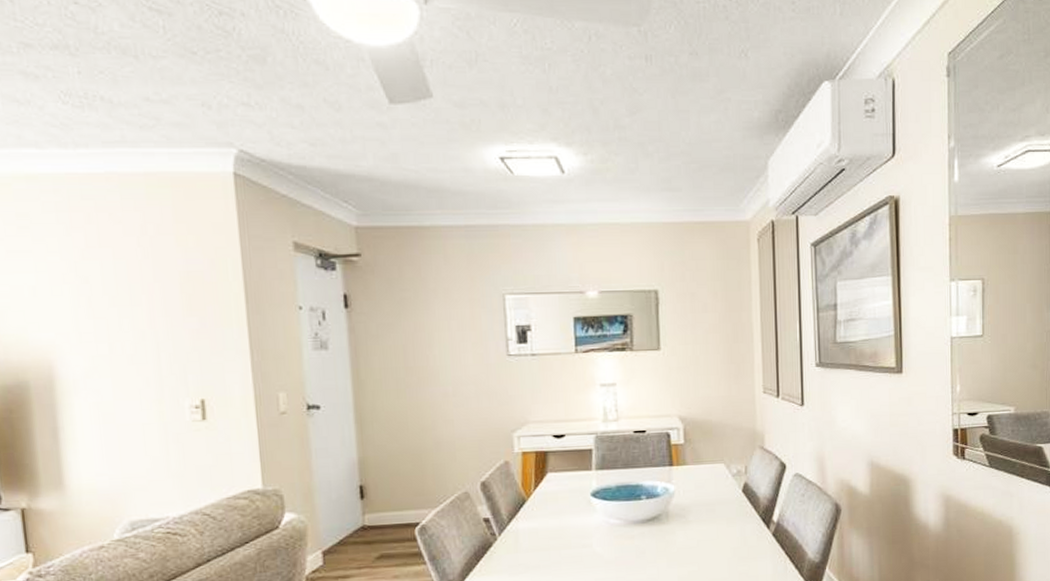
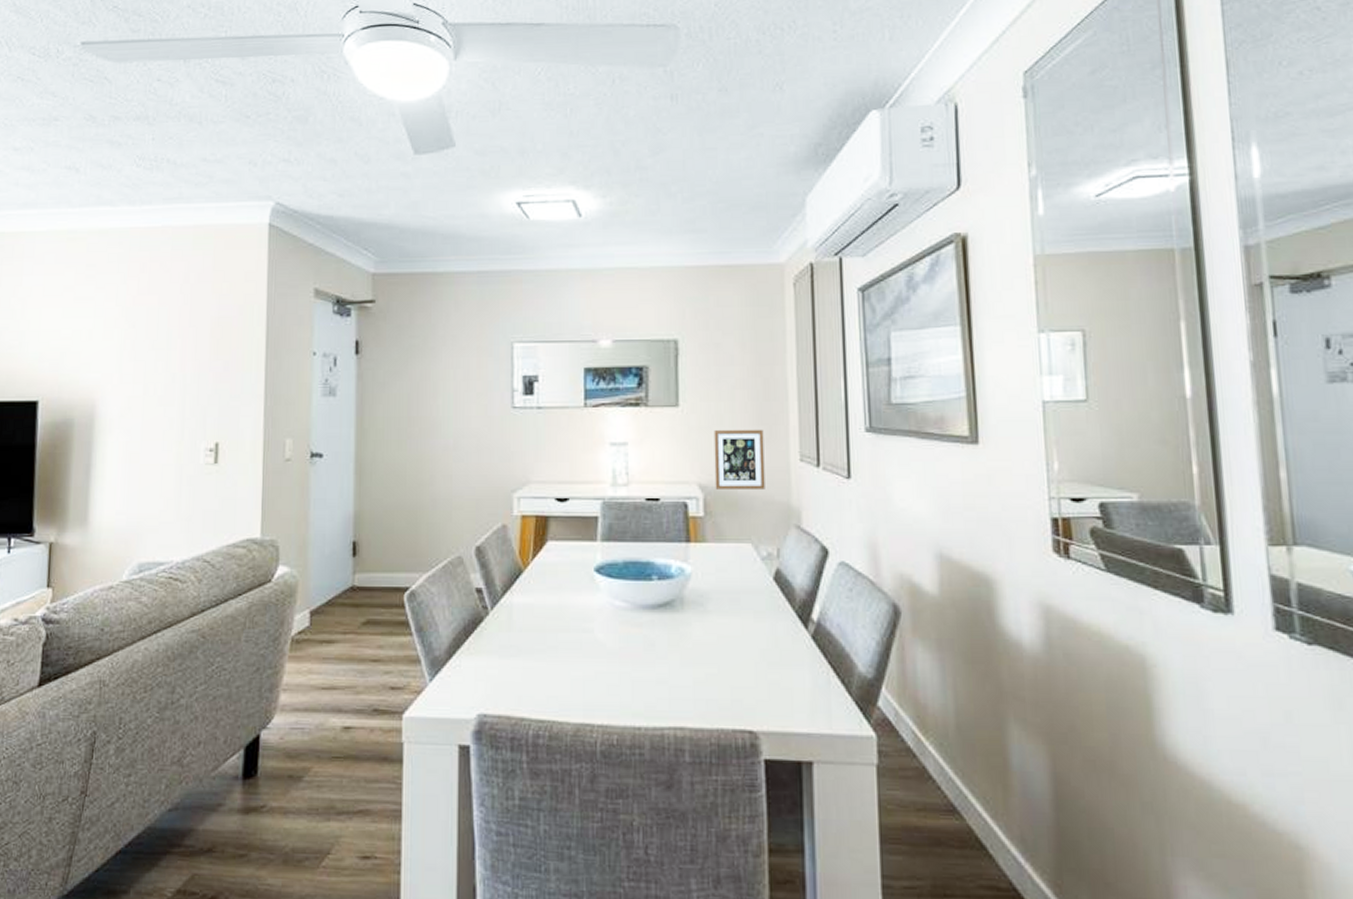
picture frame: none [691,367,735,420] -> present [714,429,765,489]

